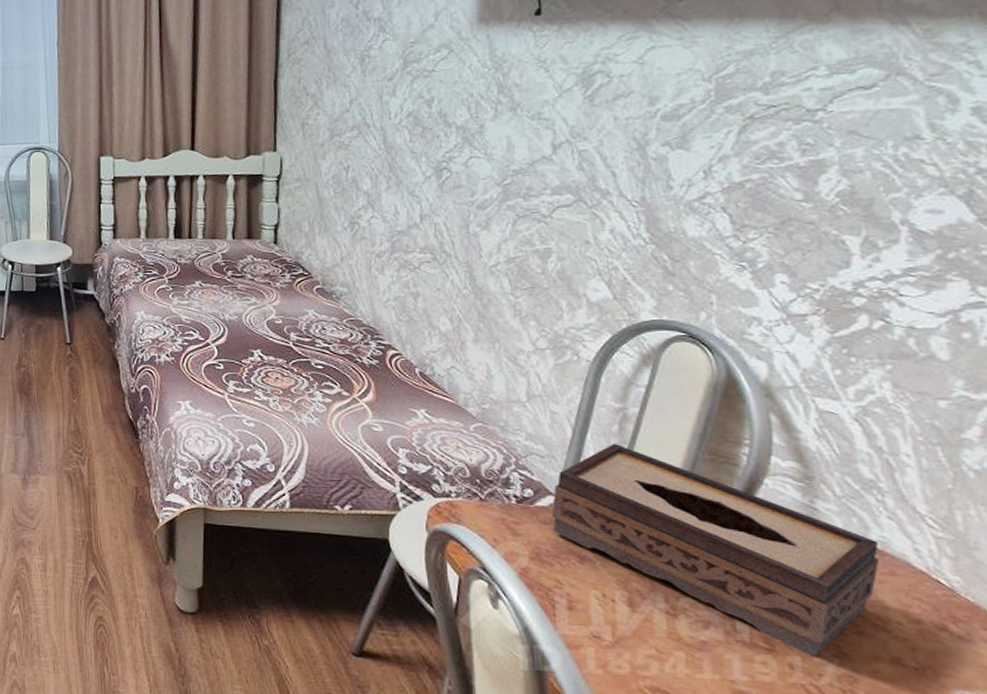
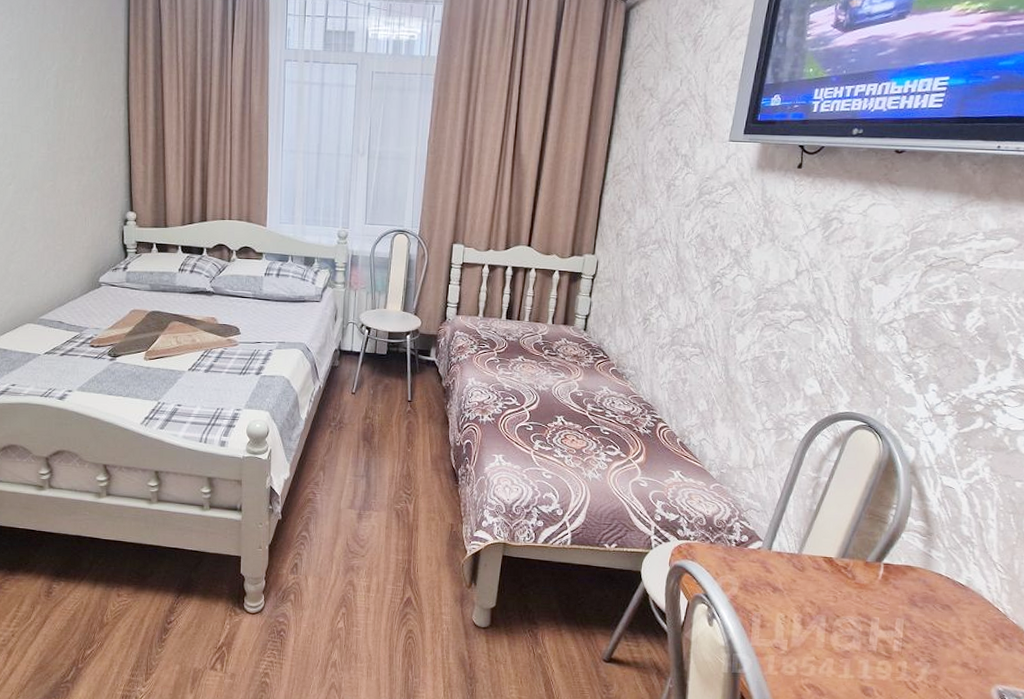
tissue box: present [551,443,880,658] -> none [758,503,966,663]

